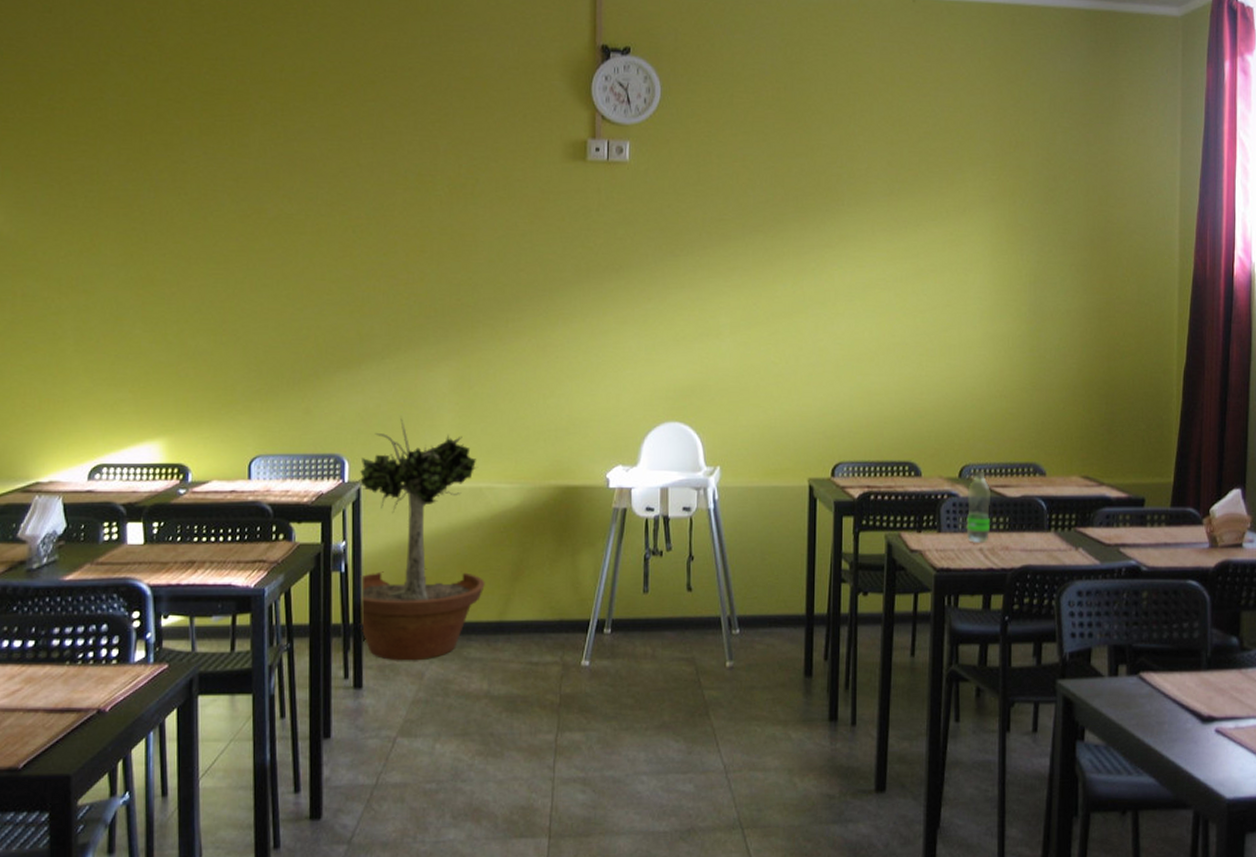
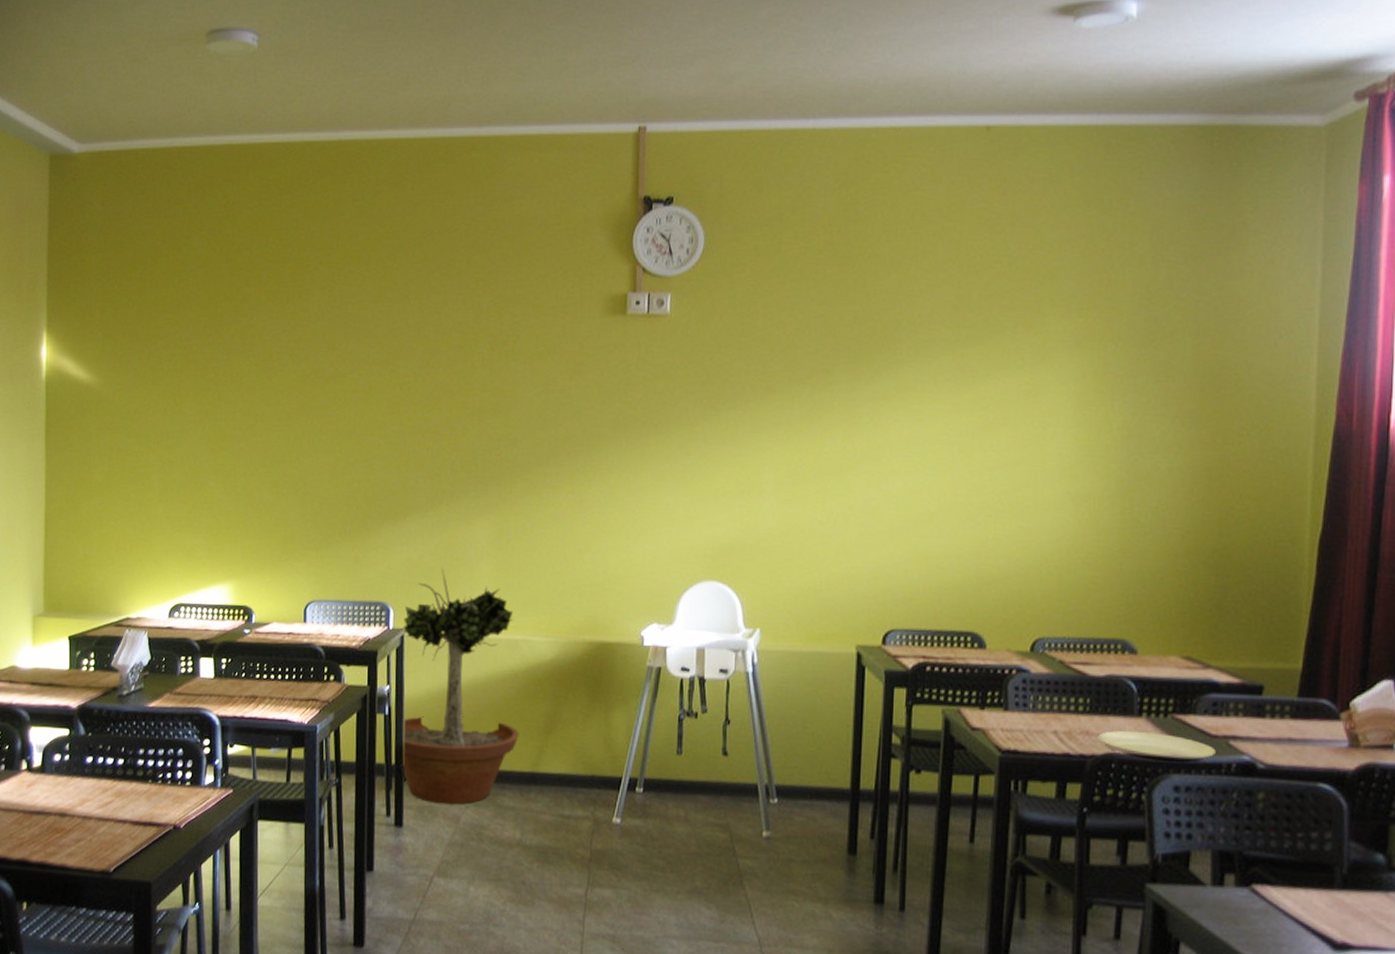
bottle: present [966,471,992,543] -> none [1037,645,1070,725]
plate: none [1016,544,1109,570] -> present [1098,730,1216,763]

